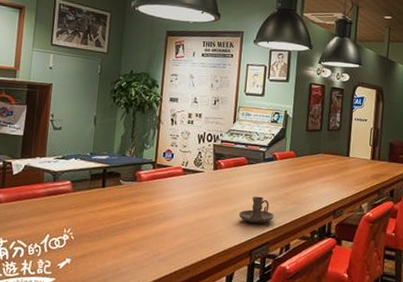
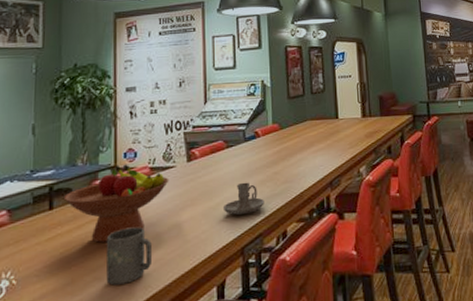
fruit bowl: none [113,161,198,222] -> present [63,164,169,243]
mug: none [140,214,178,258] -> present [106,227,153,286]

